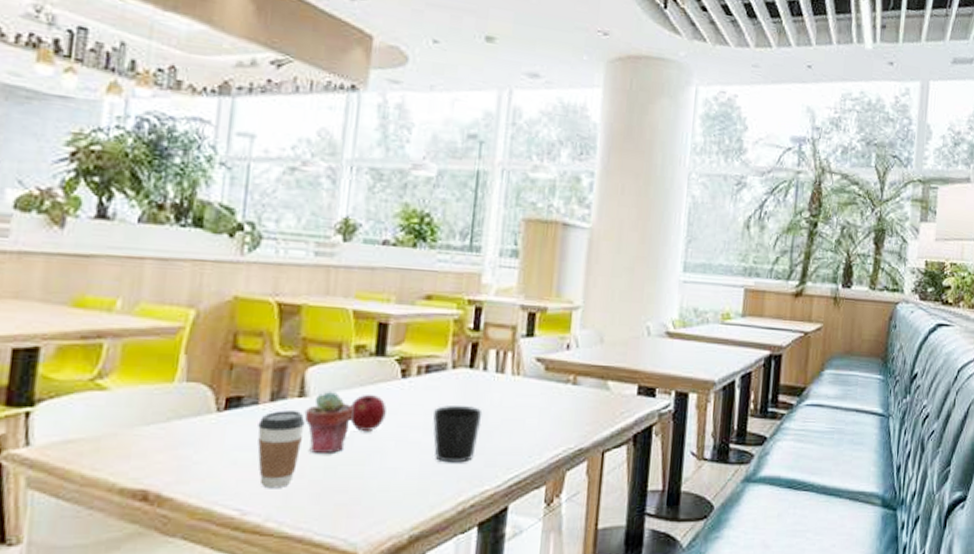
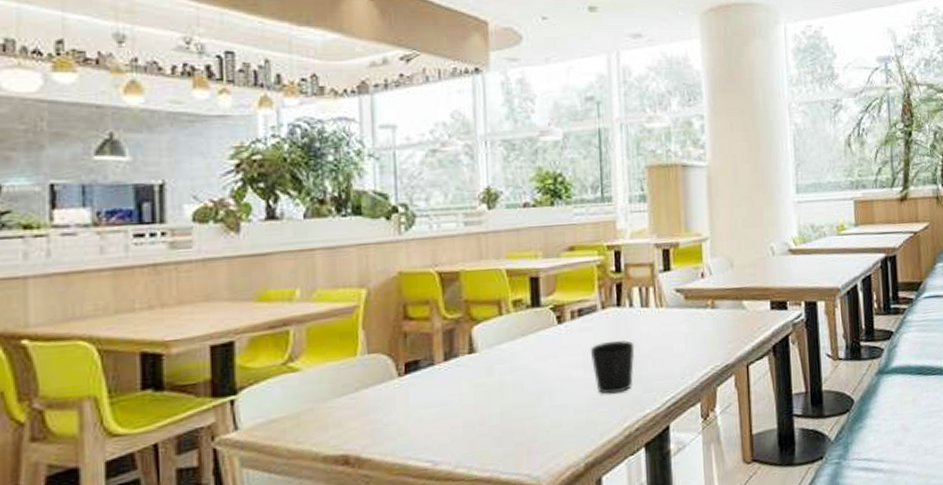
coffee cup: present [257,410,305,487] -> none [436,366,478,438]
potted succulent: present [304,390,354,453] -> none [476,344,520,402]
apple: present [349,394,387,431] -> none [516,342,549,376]

